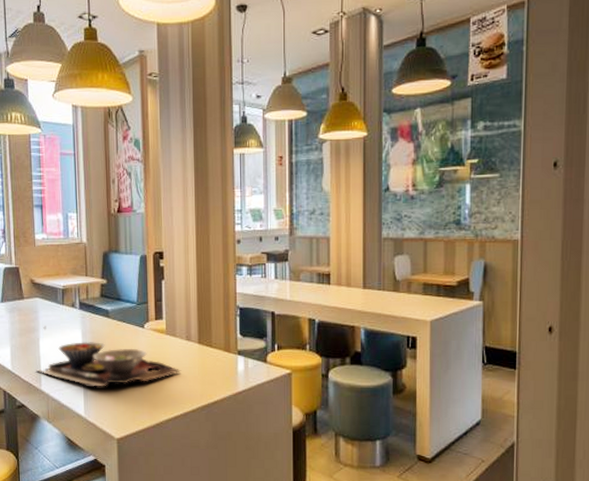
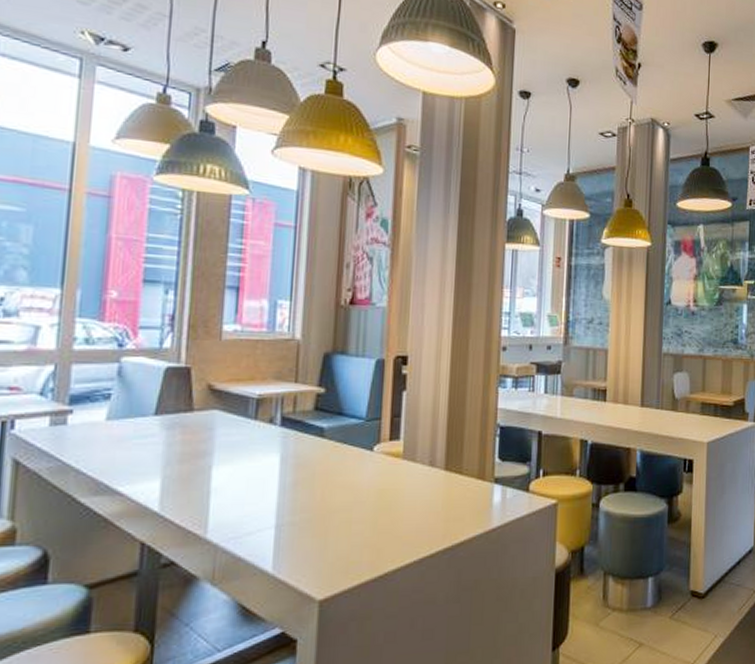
food tray: present [36,326,182,387] -> none [201,448,420,531]

